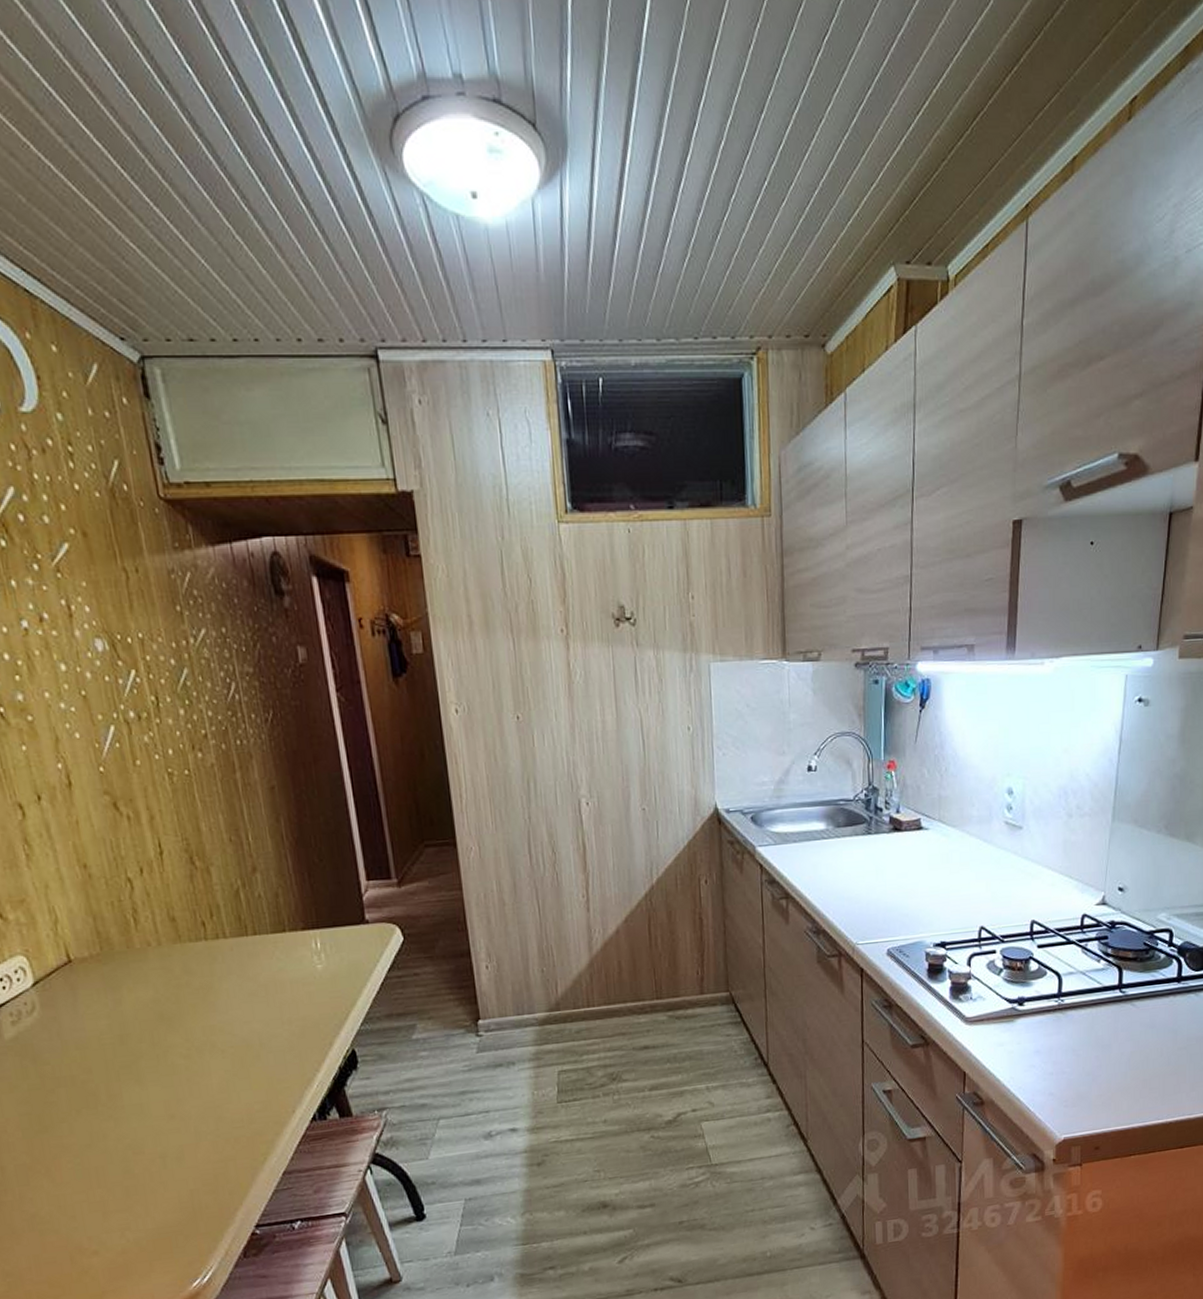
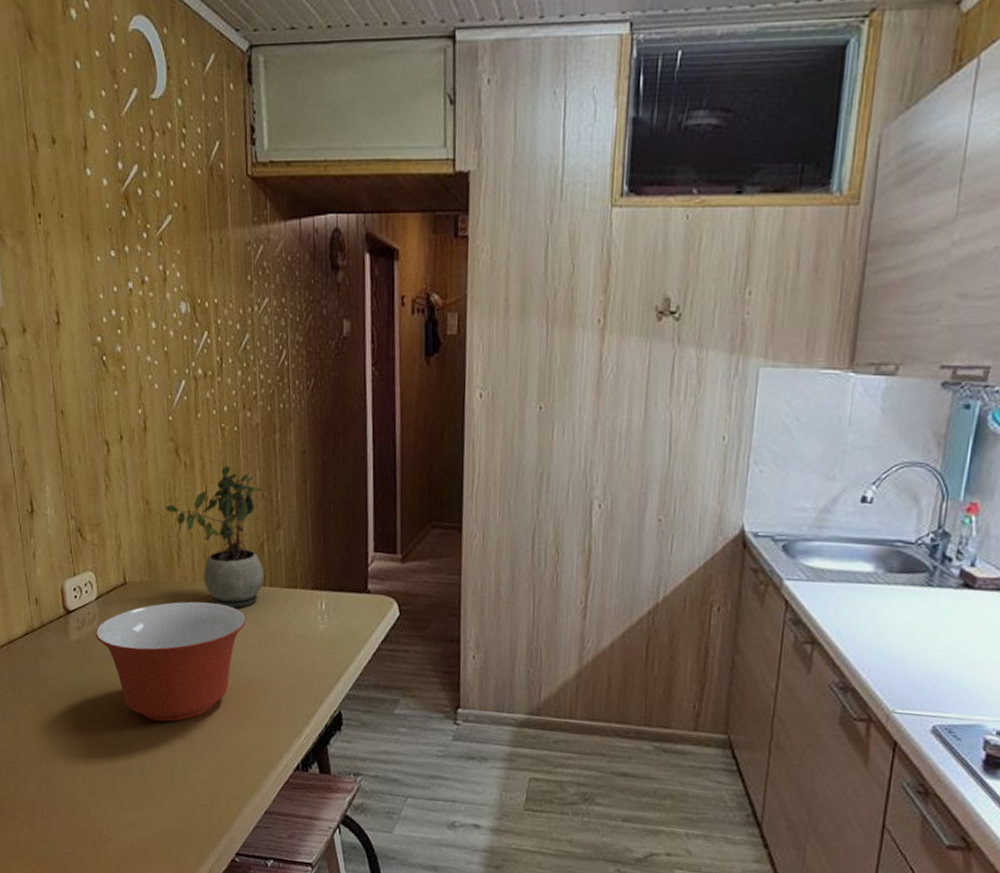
mixing bowl: none [37,963,231,1107] -> present [95,601,246,722]
potted plant: none [110,814,245,966] -> present [165,466,264,608]

